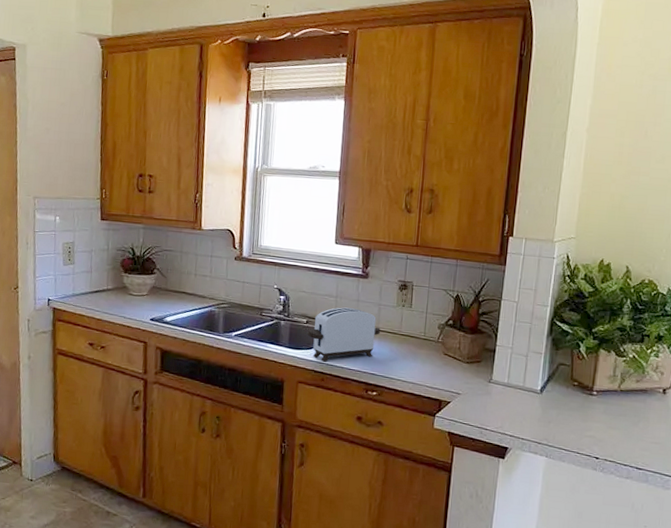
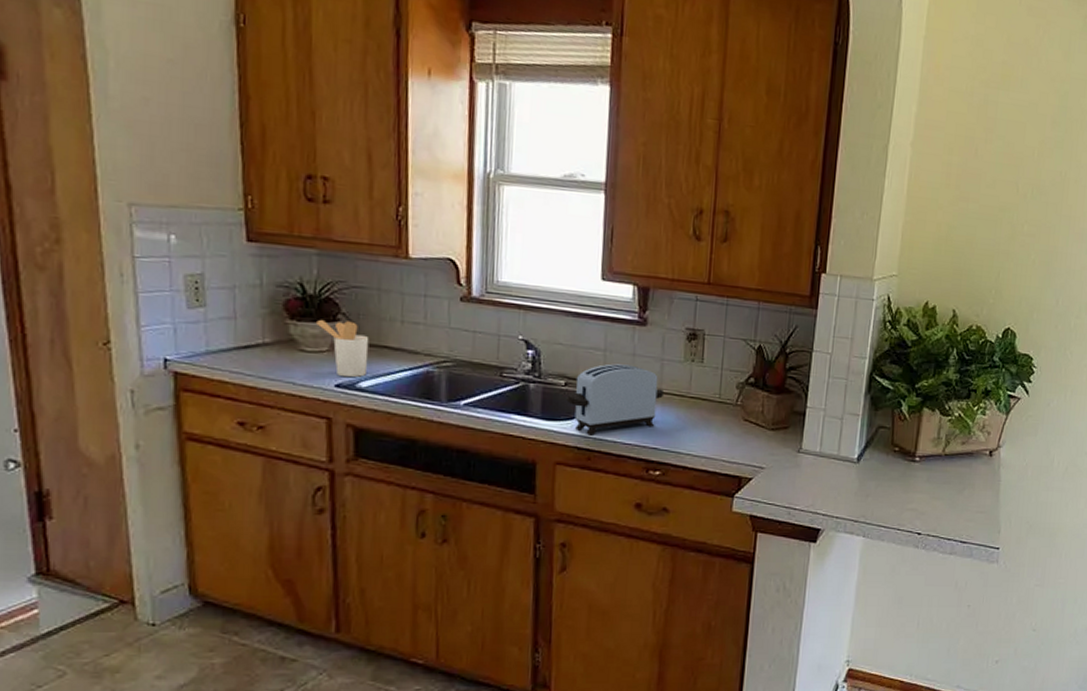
utensil holder: none [140,273,174,314] -> present [315,319,369,378]

